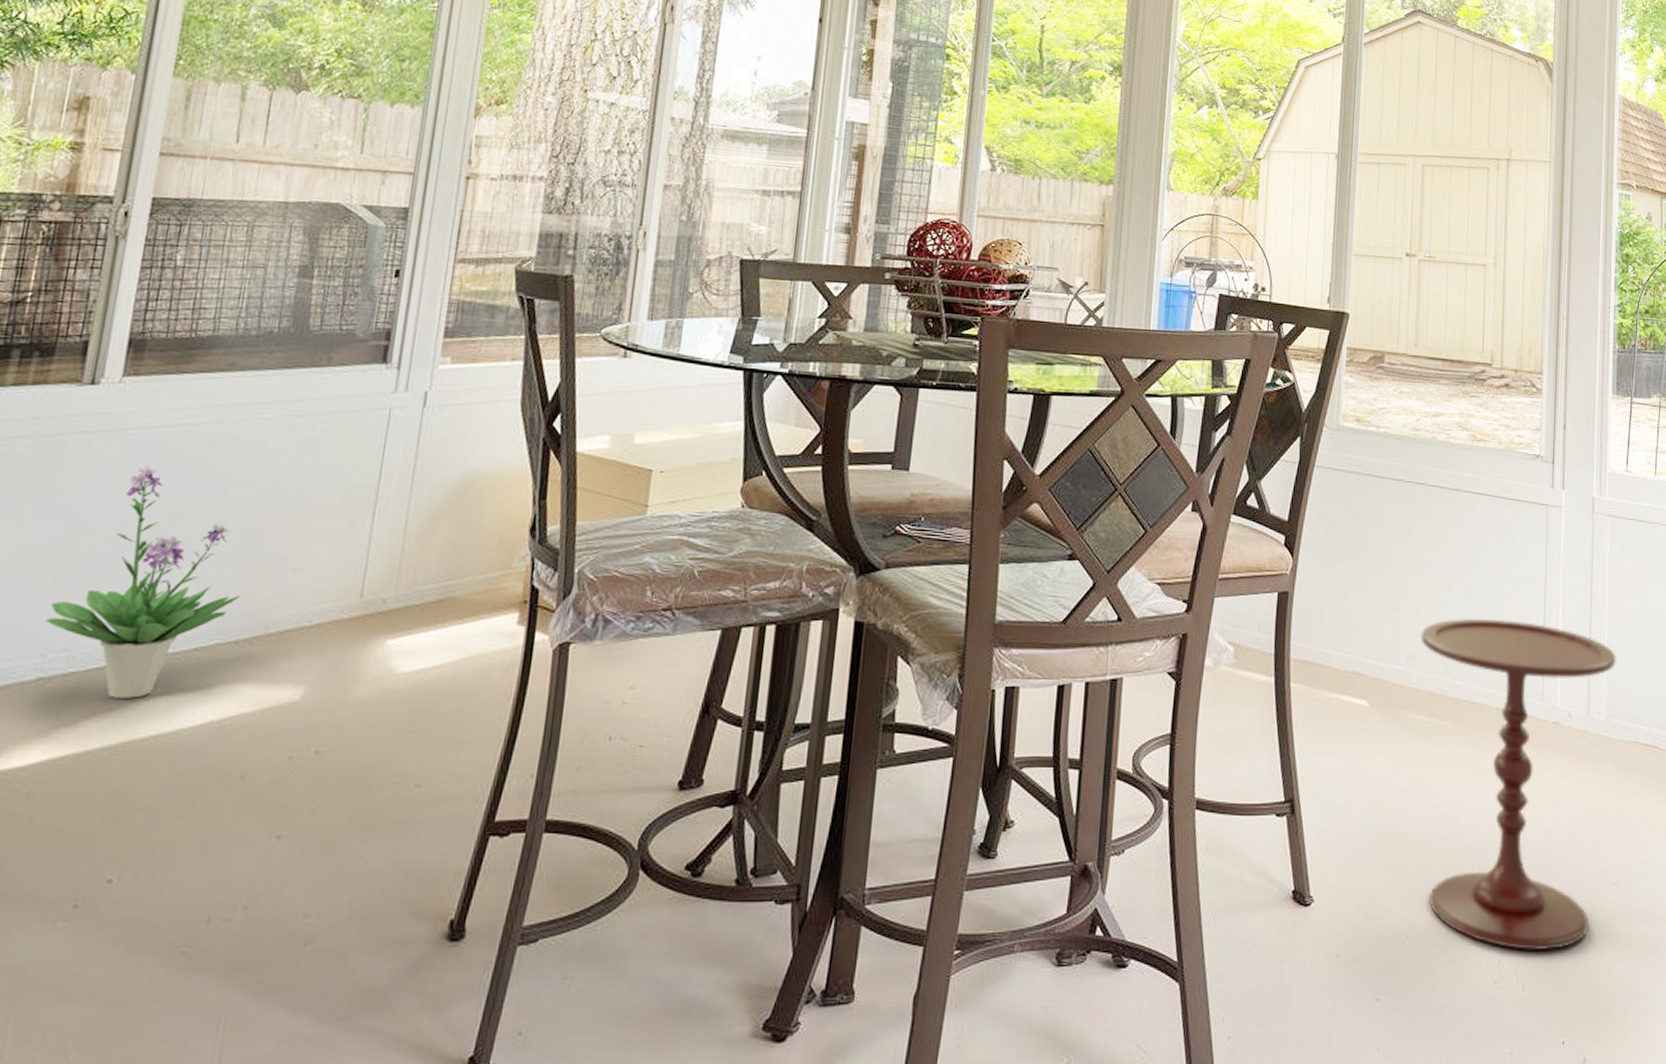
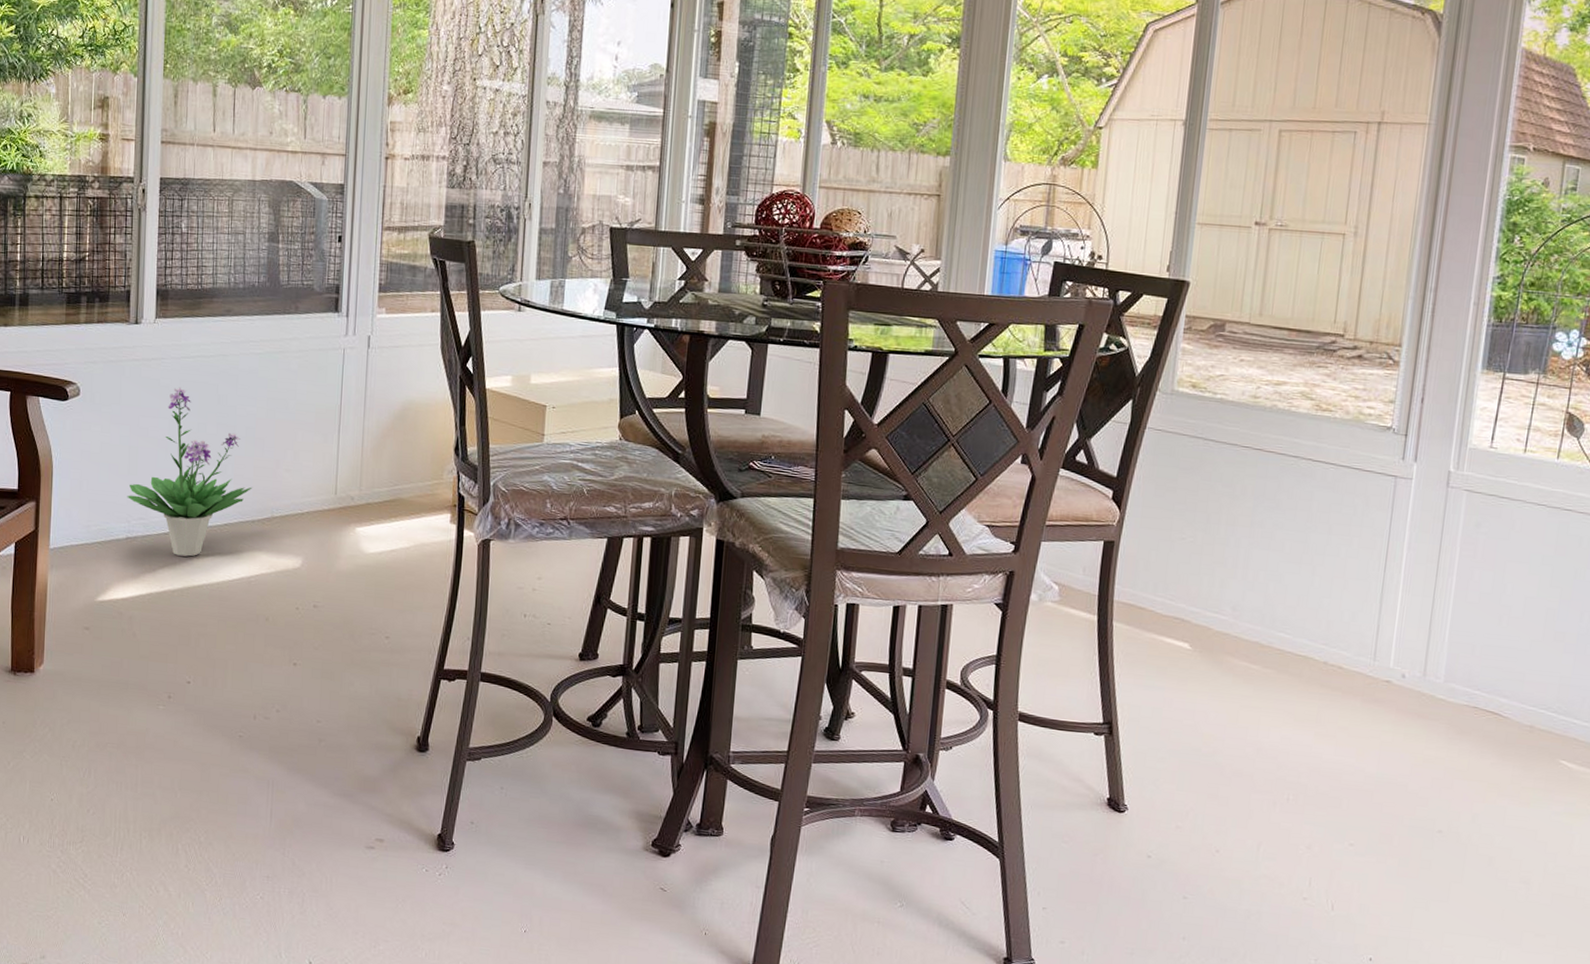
side table: present [1421,618,1617,951] -> none [1242,577,1462,881]

